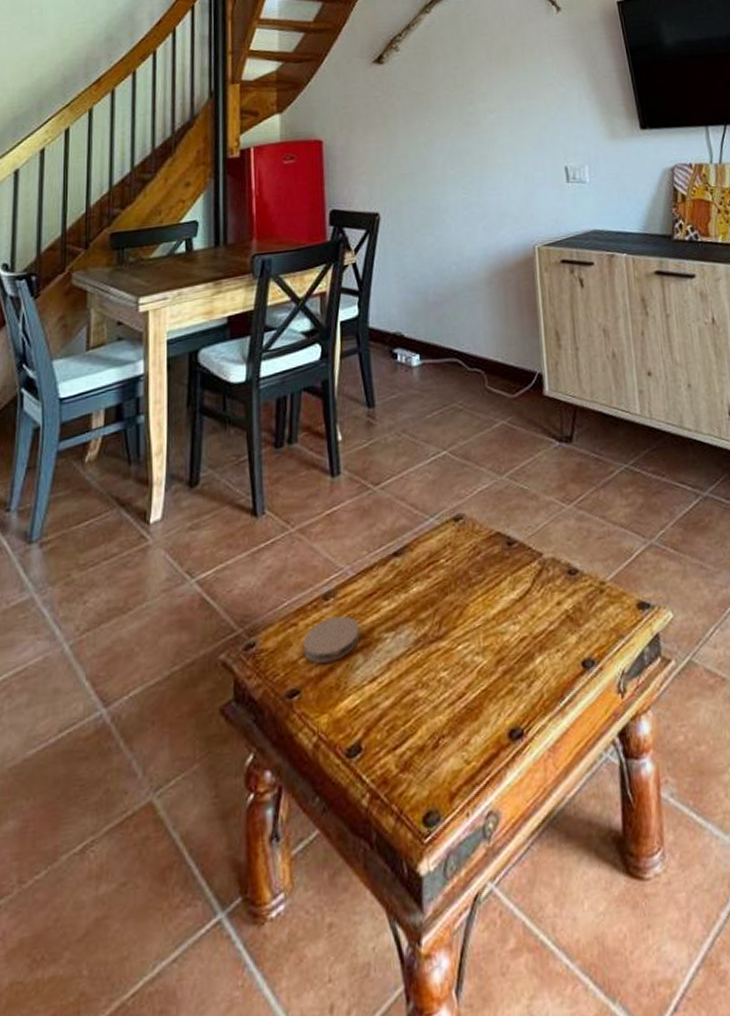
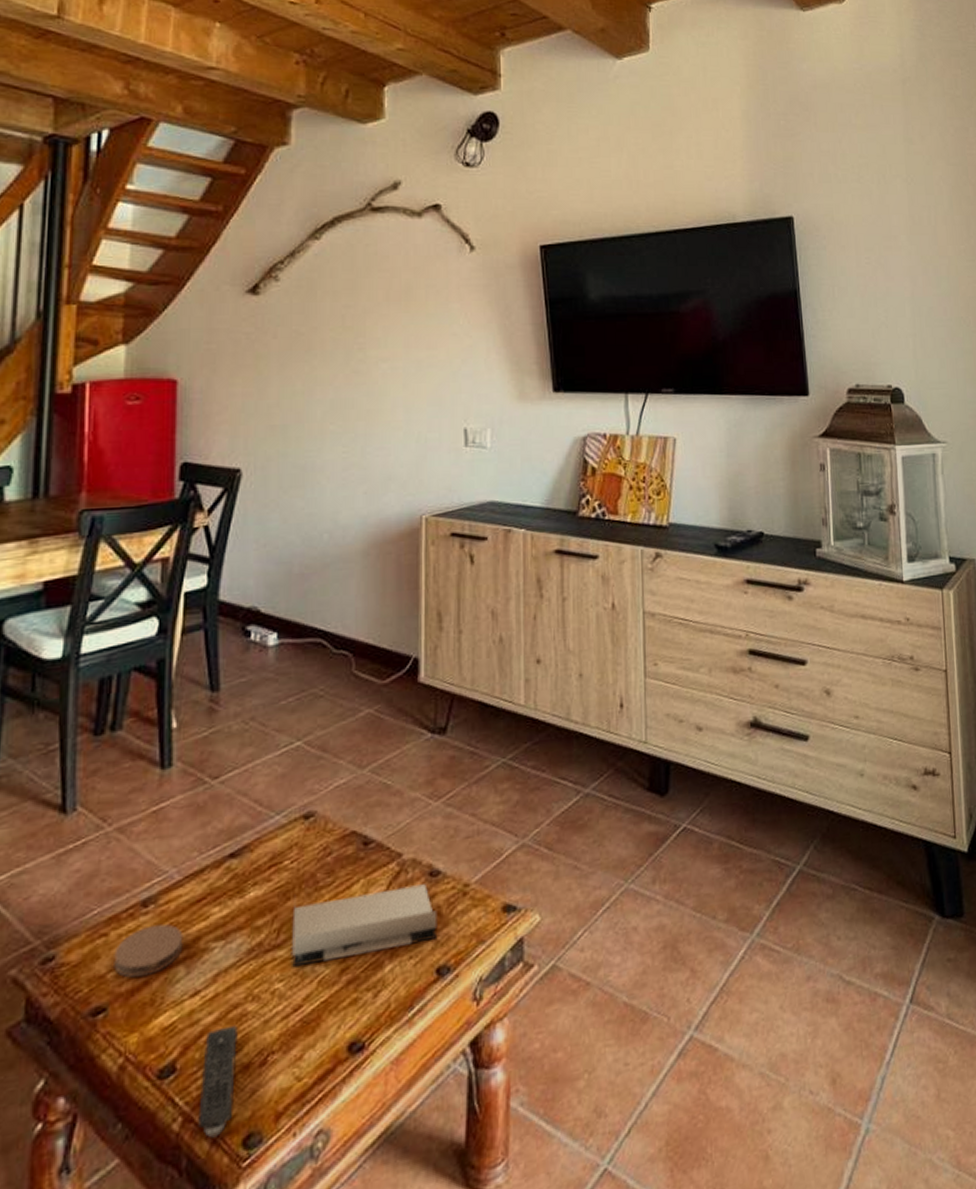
remote control: none [383,709,413,815] -> present [198,1024,239,1138]
book: none [451,581,581,657] -> present [292,884,438,966]

